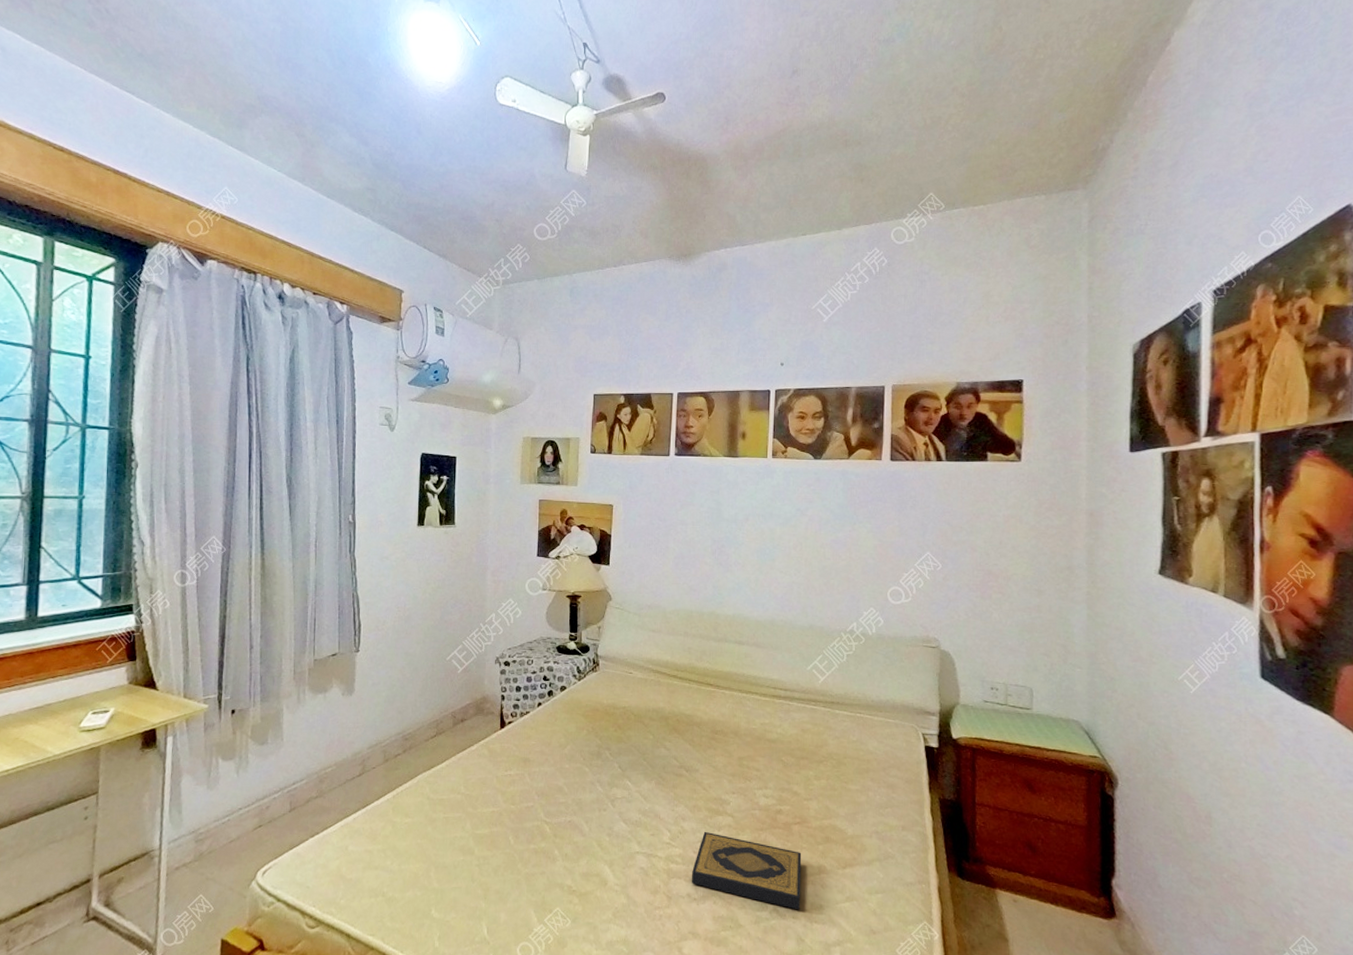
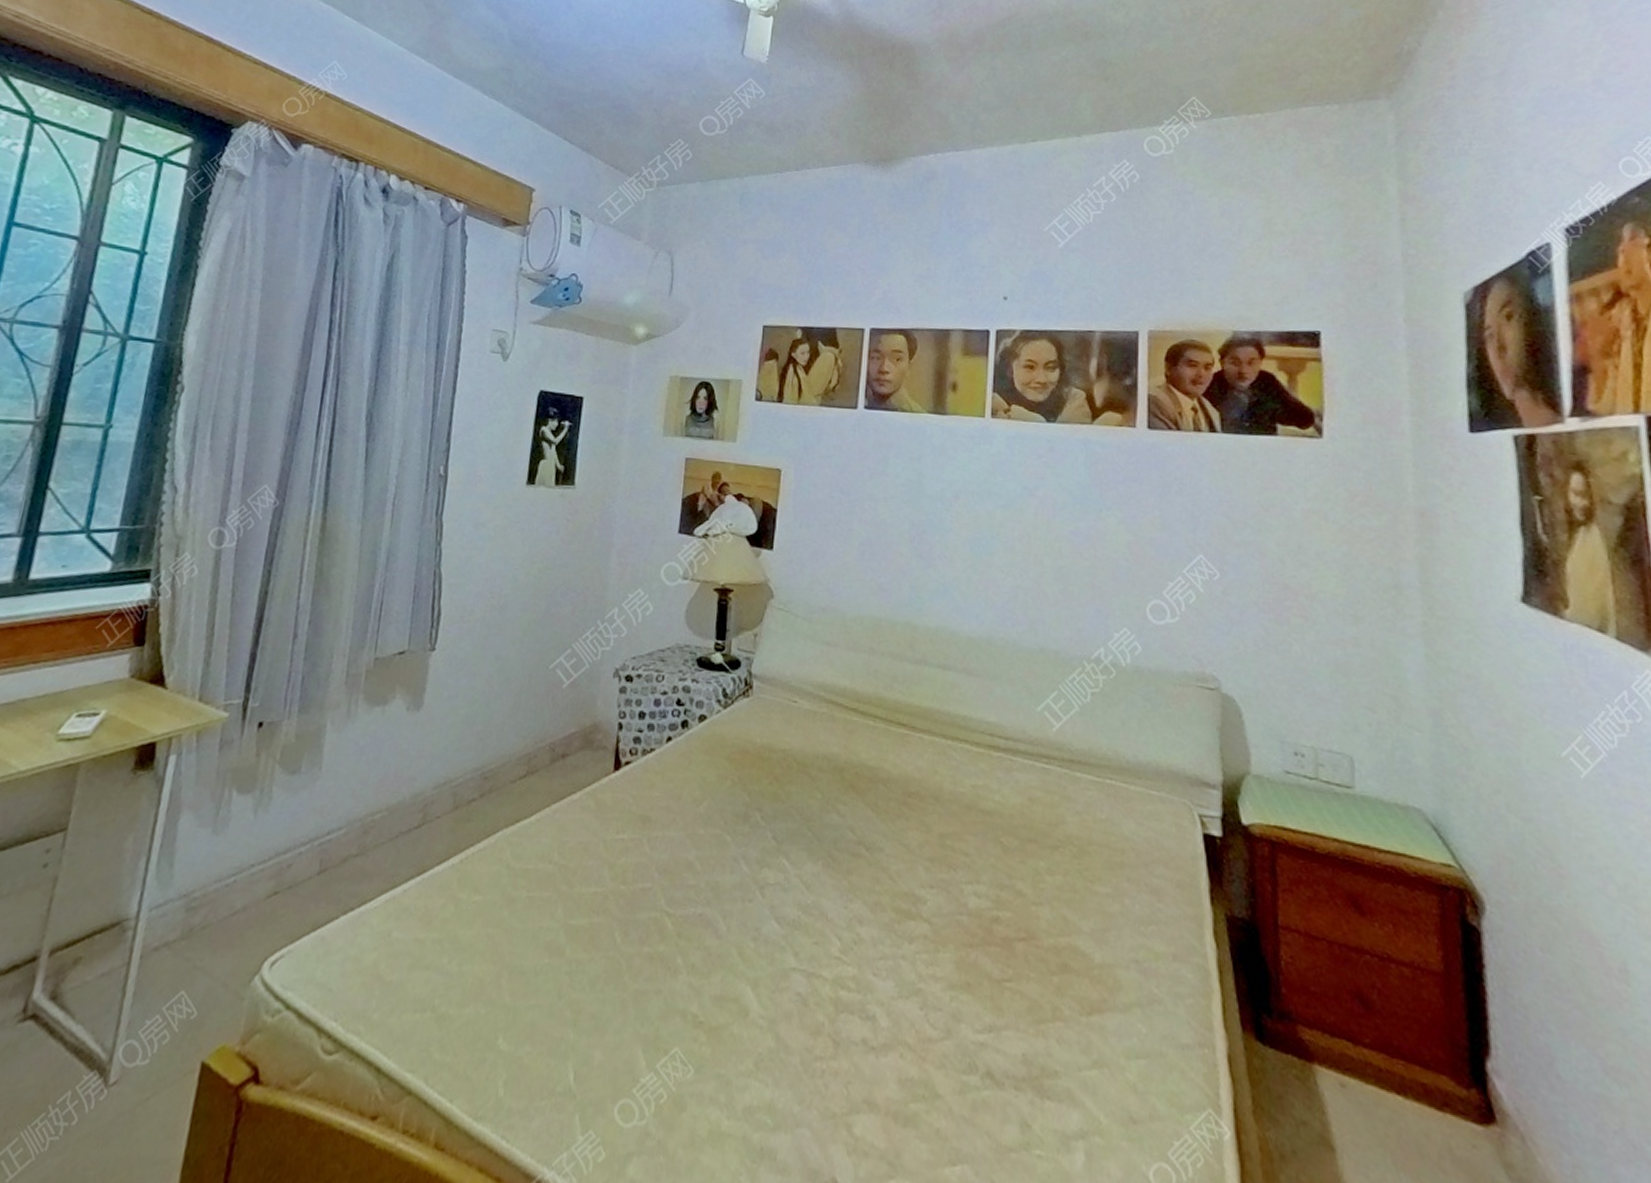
hardback book: present [692,831,802,910] -> none [869,942,1028,1077]

